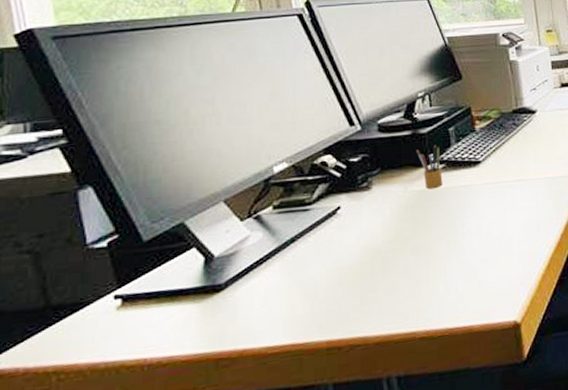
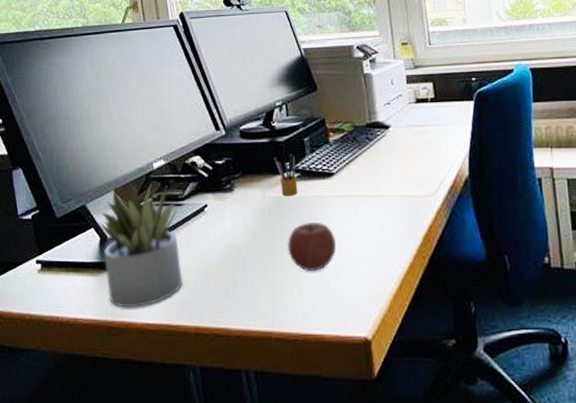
succulent plant: none [203,190,310,334] -> present [99,183,182,308]
apple: none [431,212,483,264] -> present [287,223,336,272]

